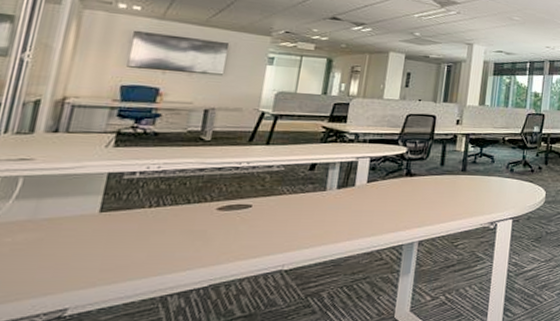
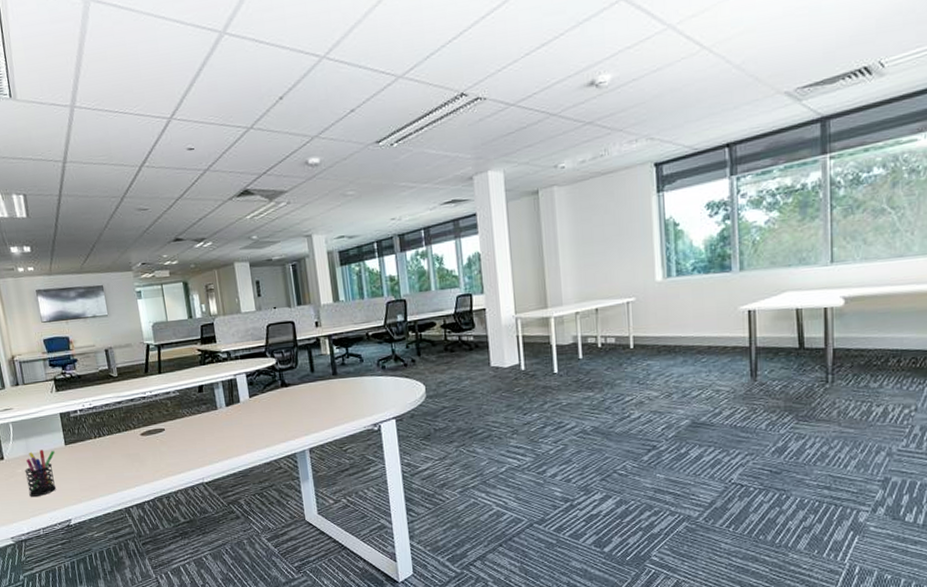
pen holder: none [9,215,80,276] -> present [25,449,56,497]

